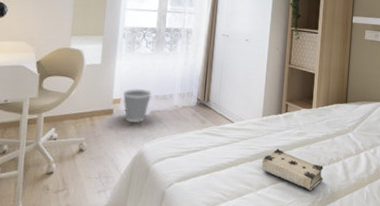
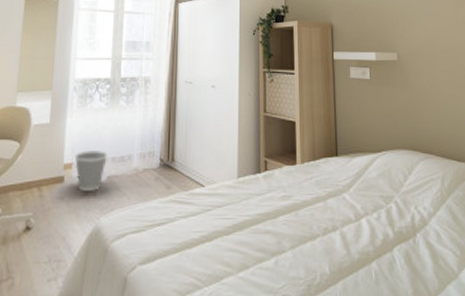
book: present [262,148,323,191] -> none [242,216,319,271]

